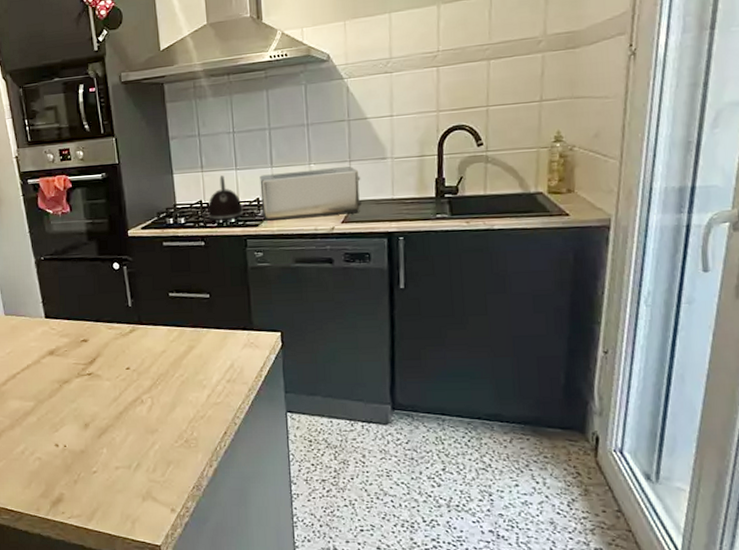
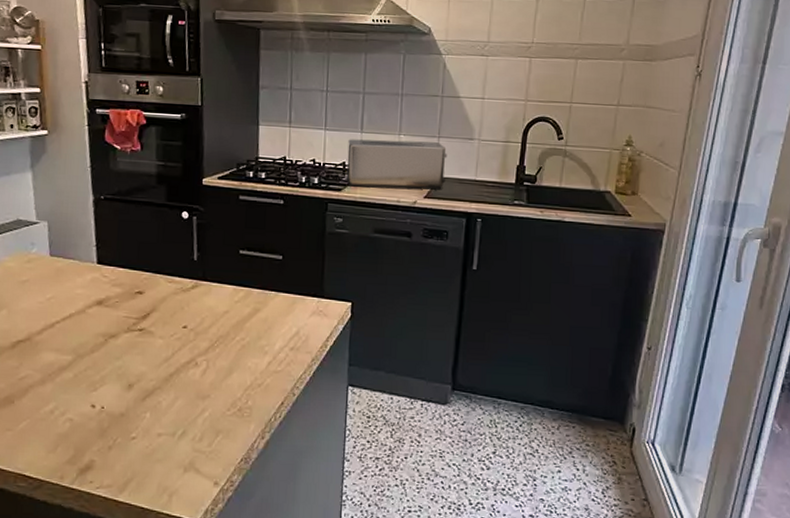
kettle: present [208,175,243,223] -> none [290,134,327,183]

